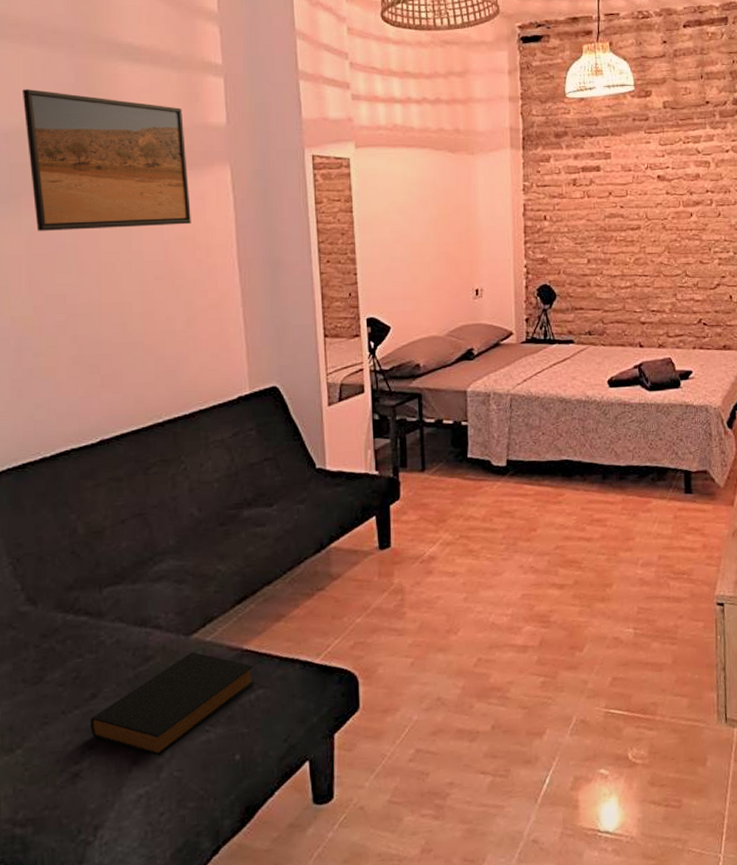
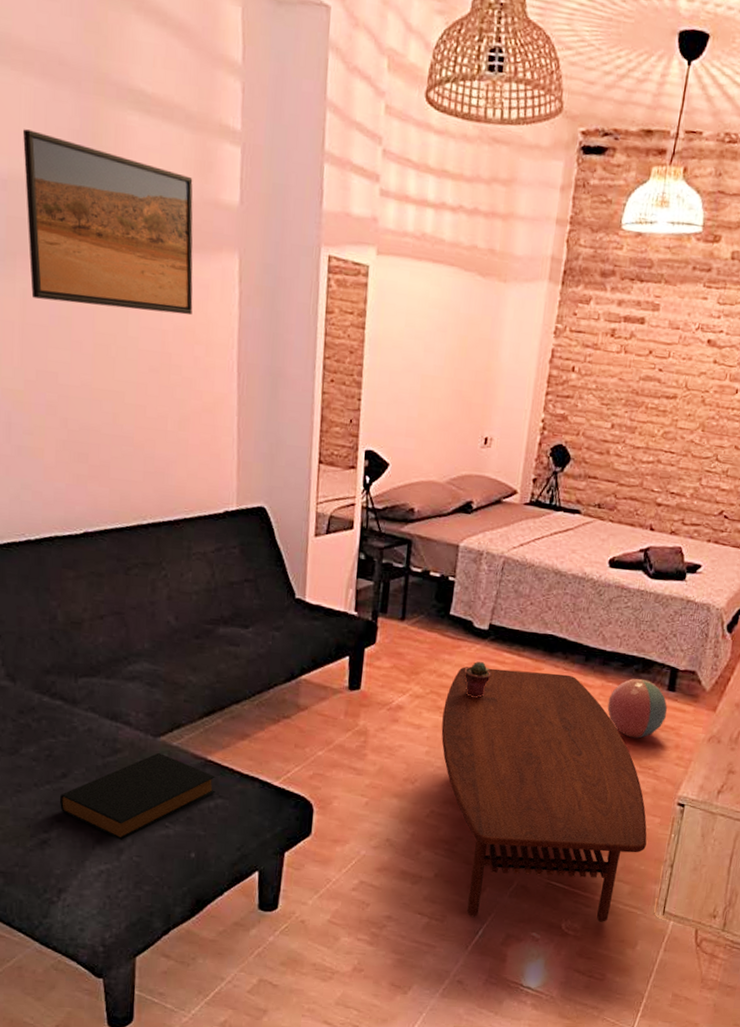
coffee table: none [475,495,695,765] -> present [441,666,647,922]
potted succulent: none [489,498,516,535] -> present [463,662,491,698]
ball: none [631,486,689,546] -> present [607,678,667,739]

